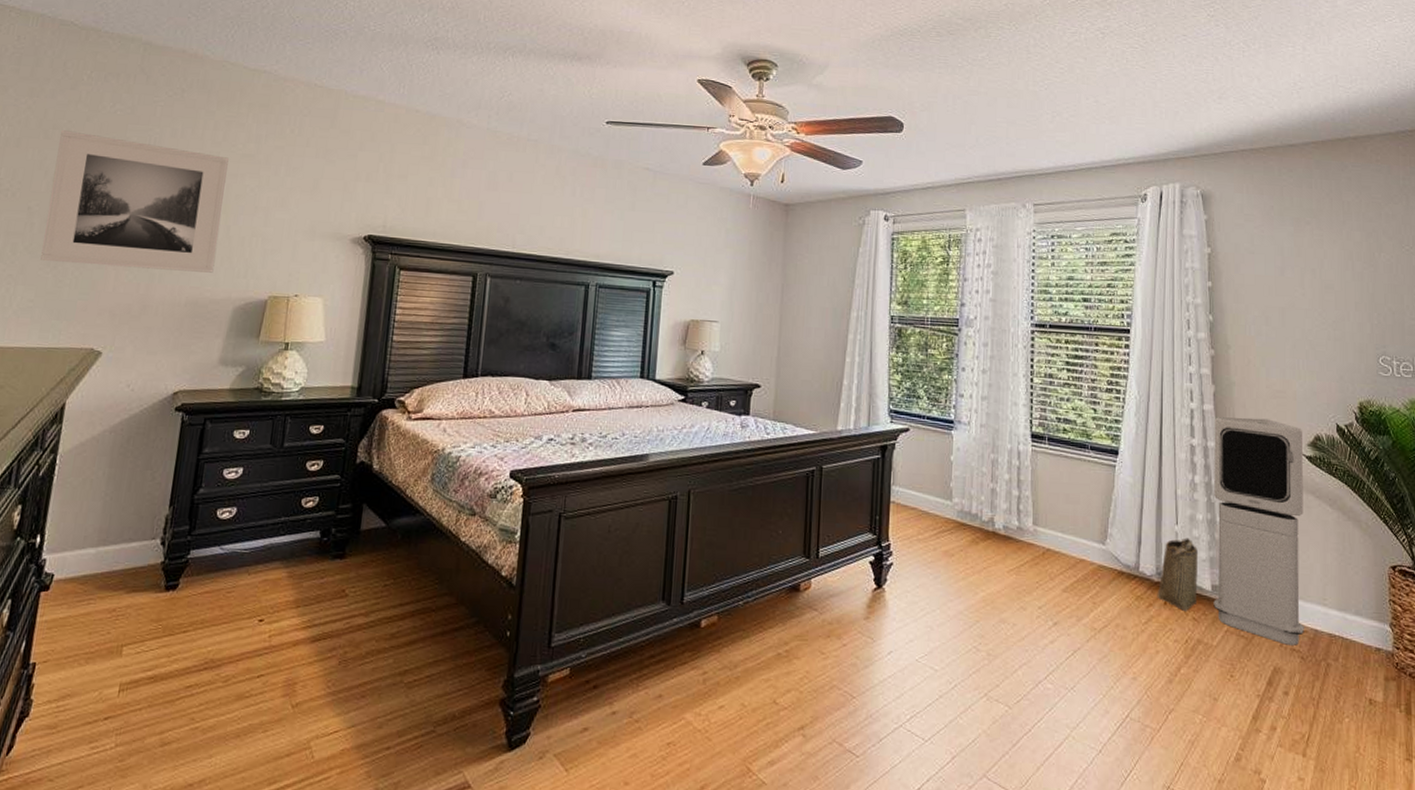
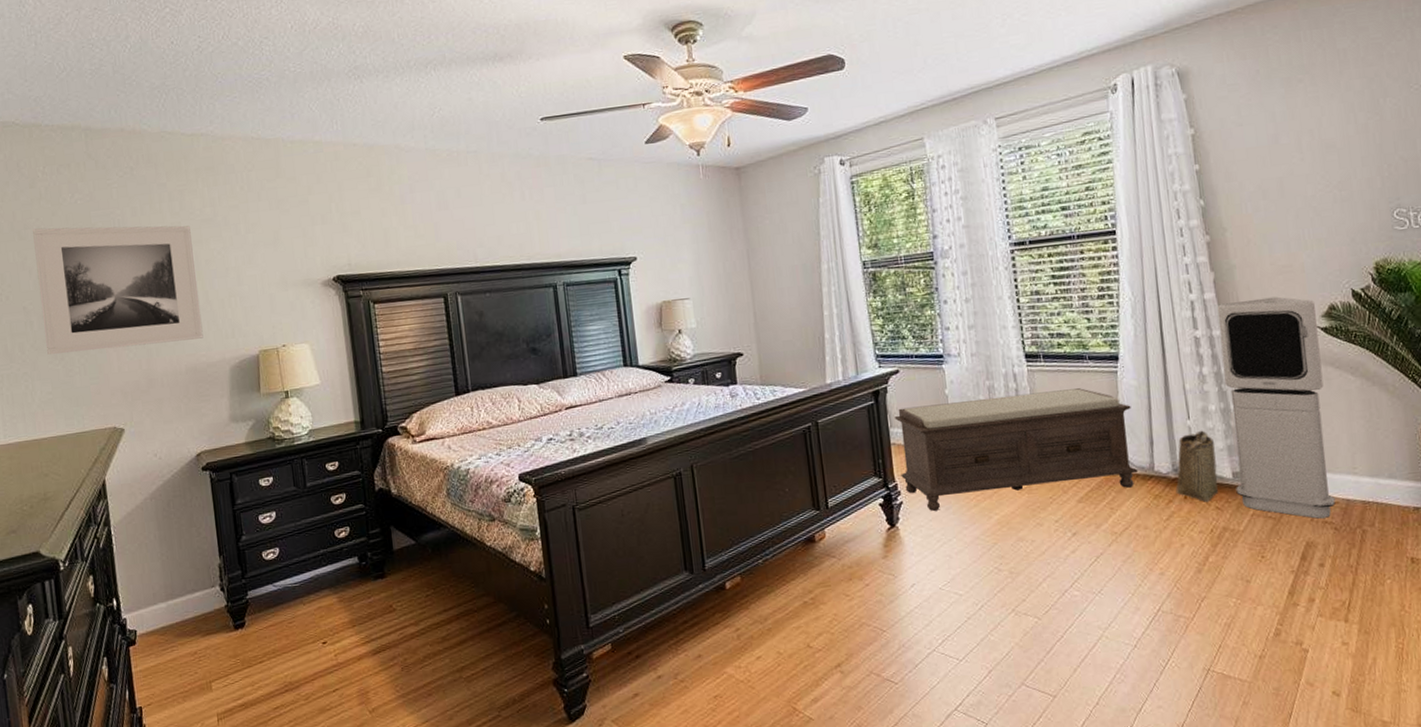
bench: none [895,467,1125,585] -> present [894,388,1138,511]

